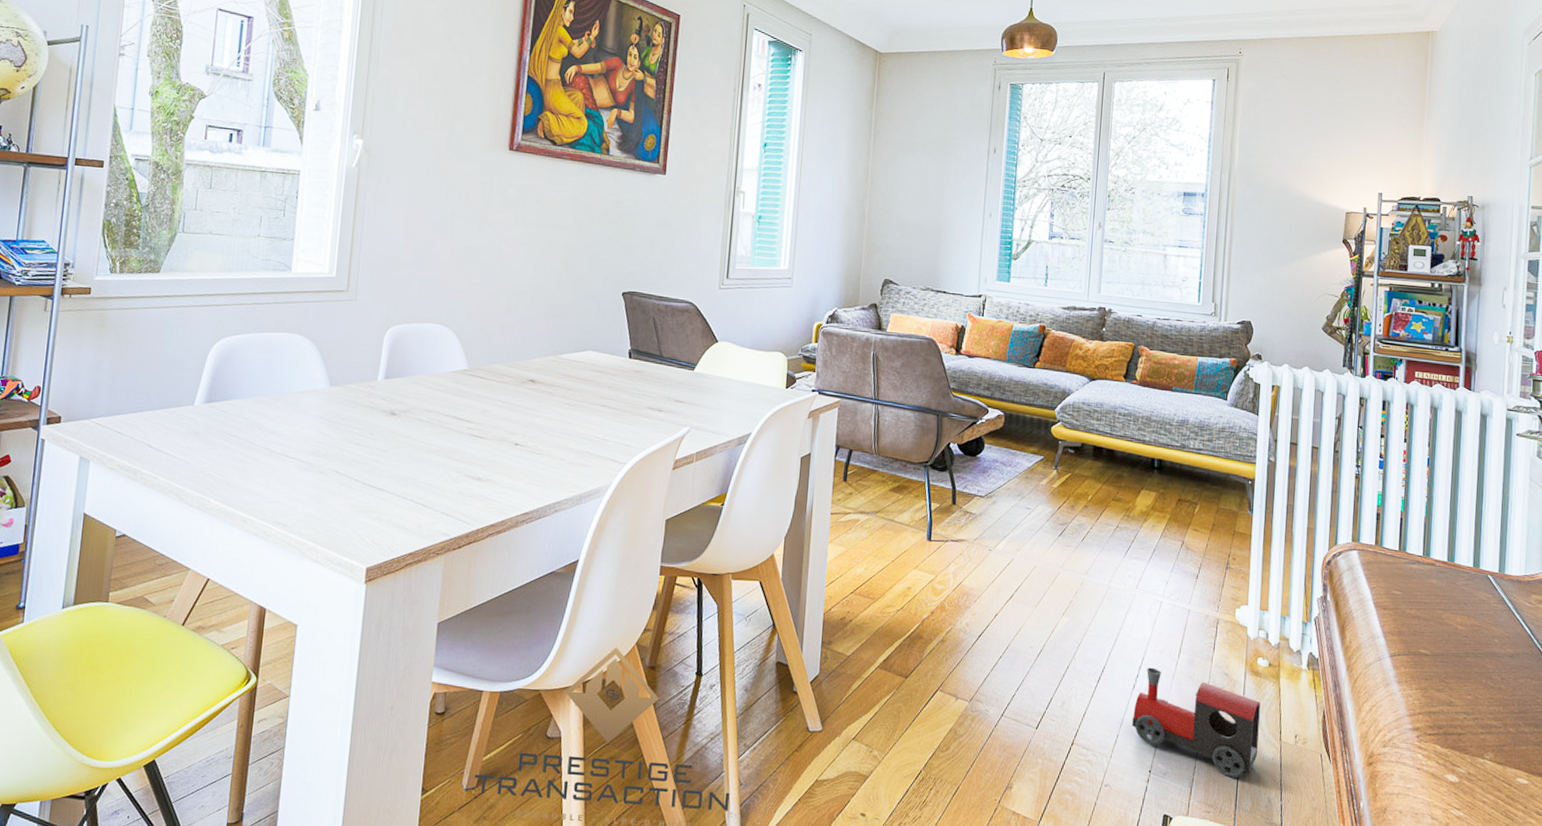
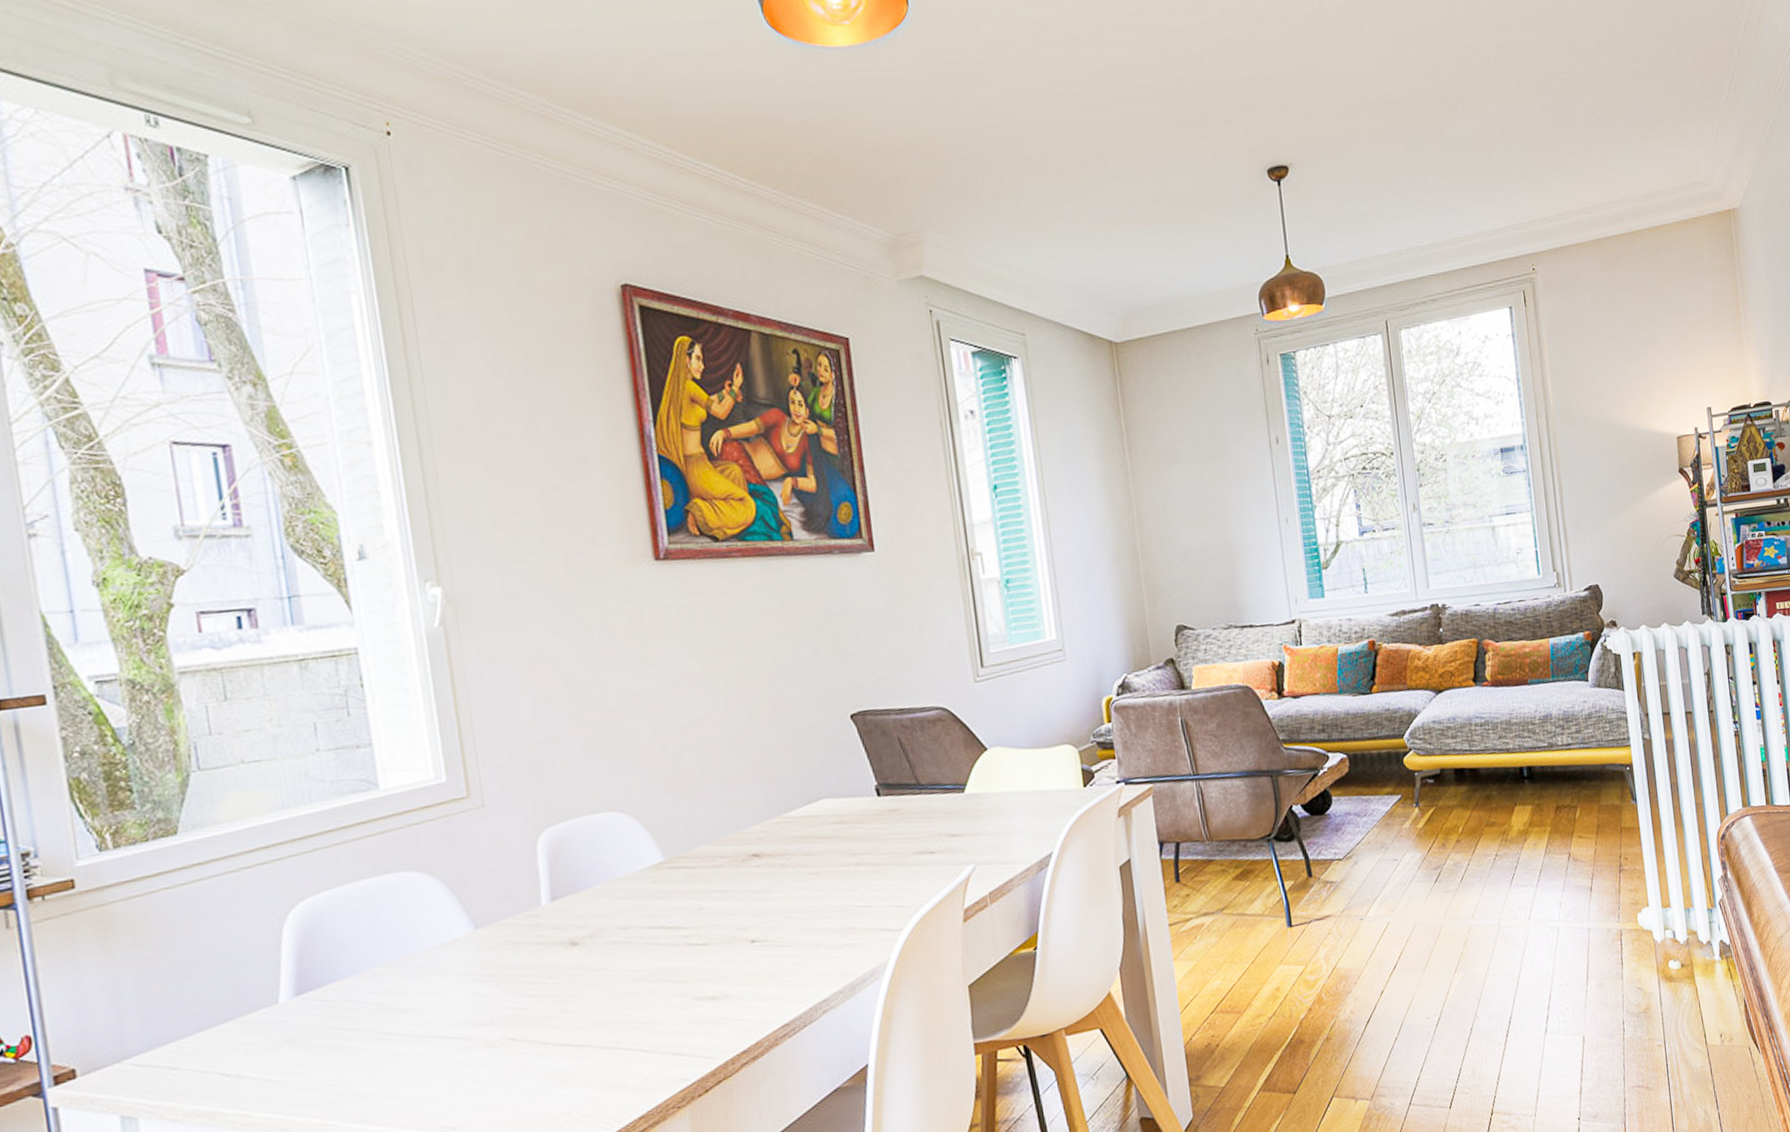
toy train: present [1132,667,1260,778] -> none [1550,1003,1686,1101]

